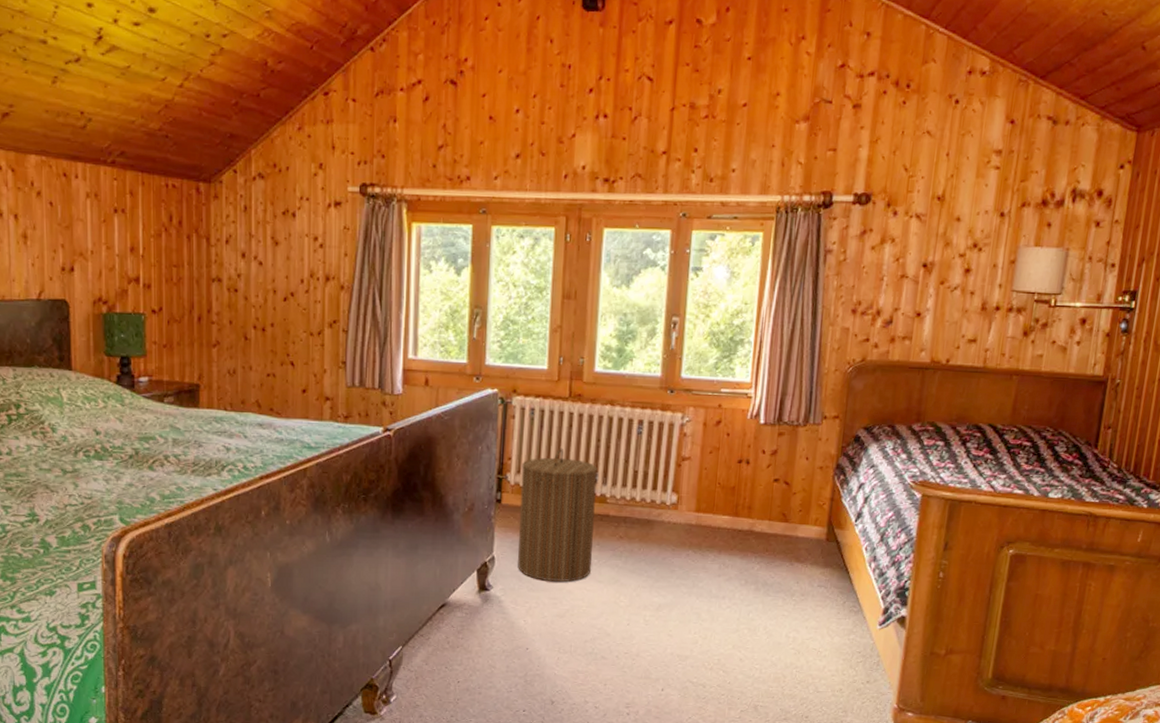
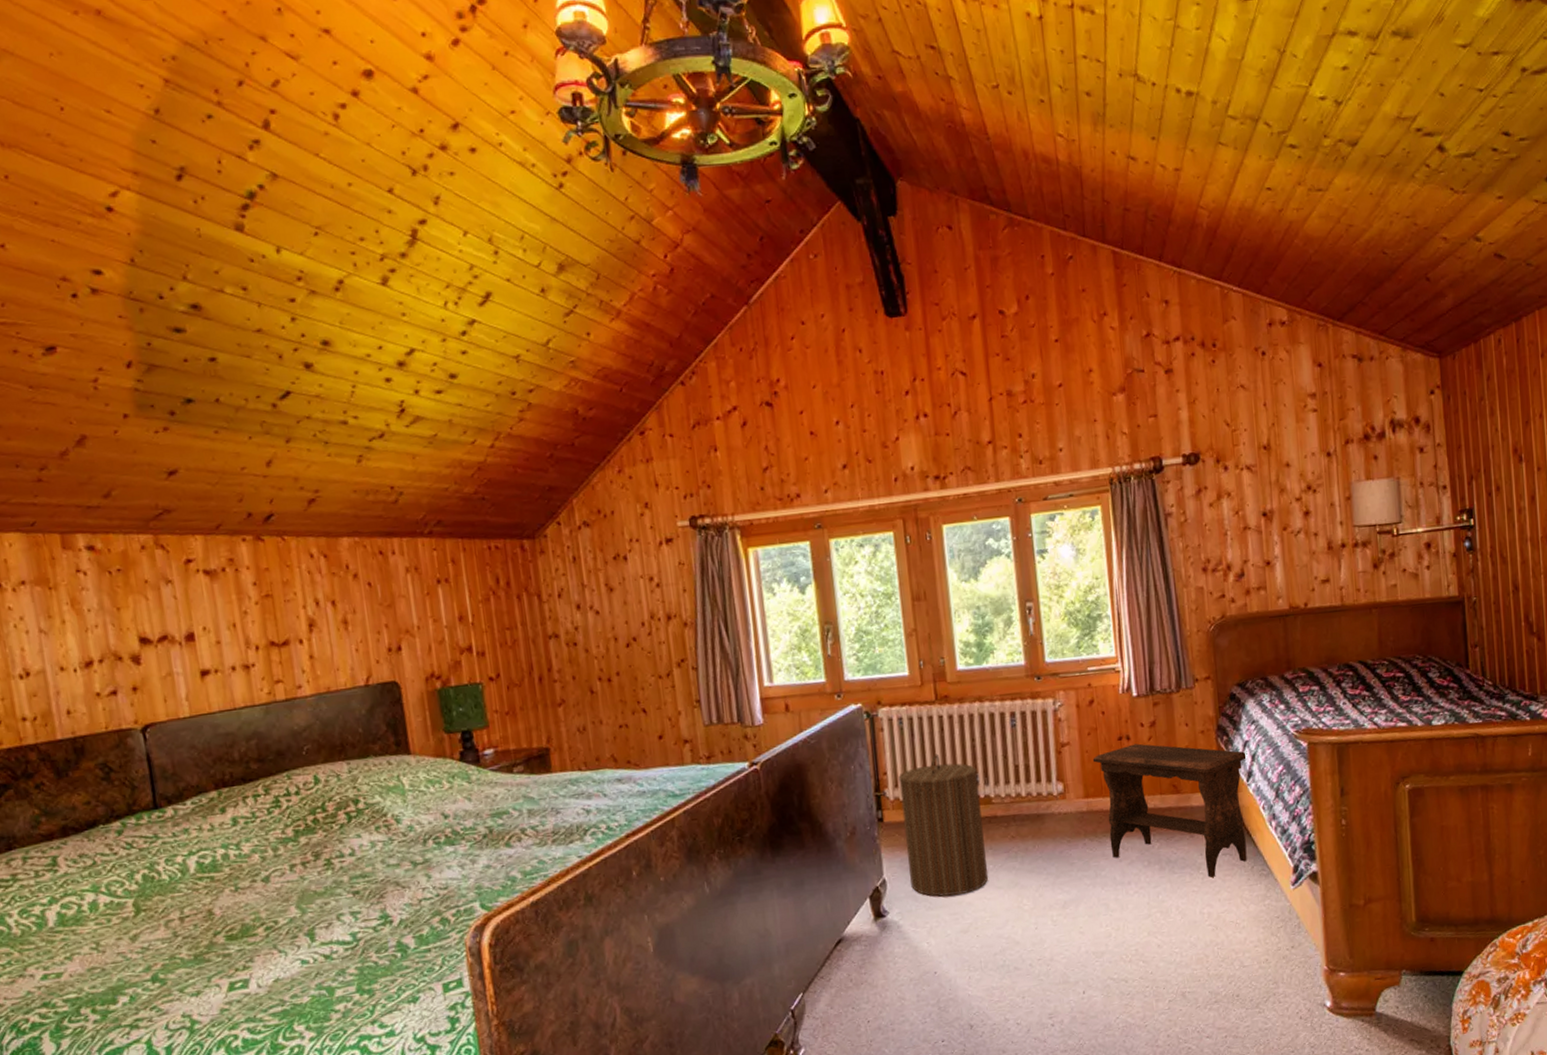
footstool: none [709,469,861,605] -> present [1092,743,1247,878]

